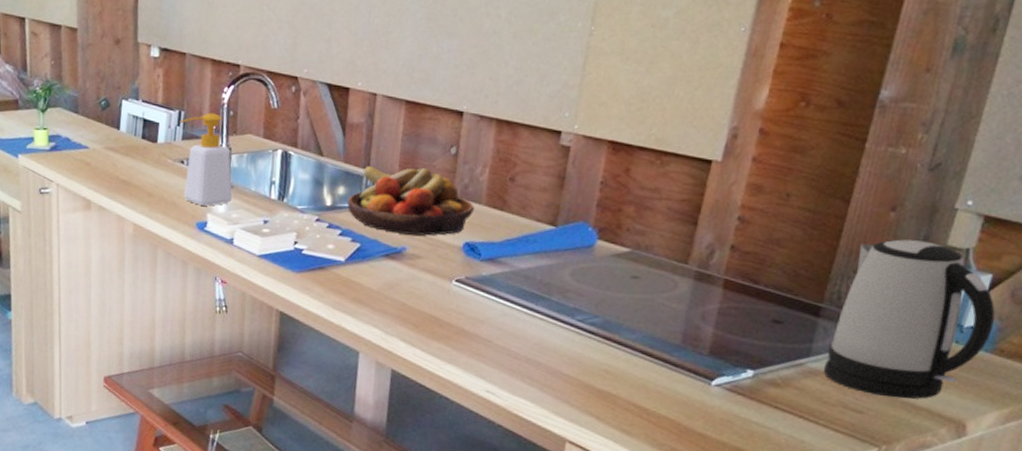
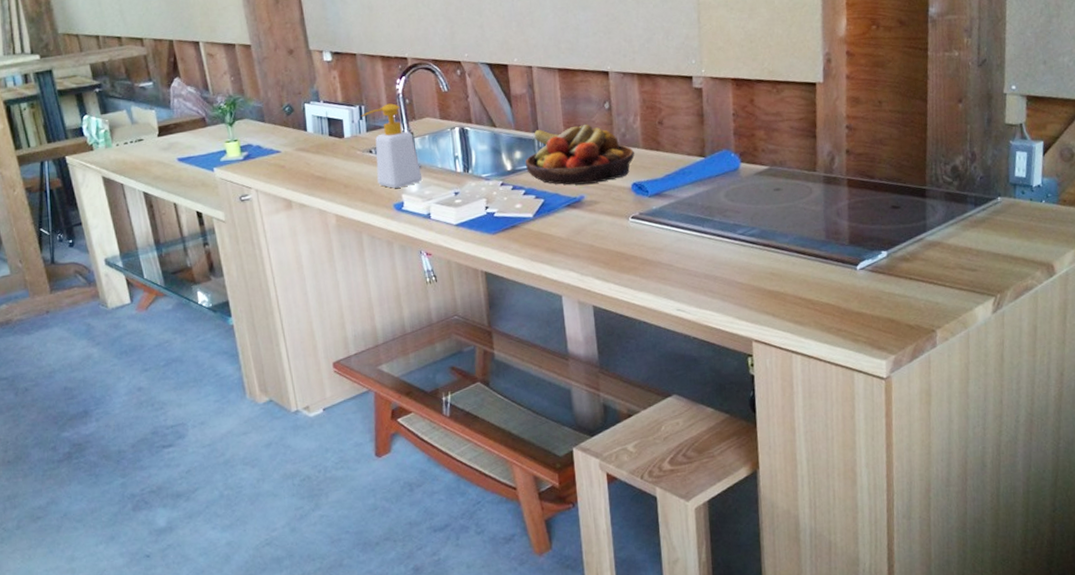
kettle: present [823,239,996,399] -> none [938,123,1054,254]

